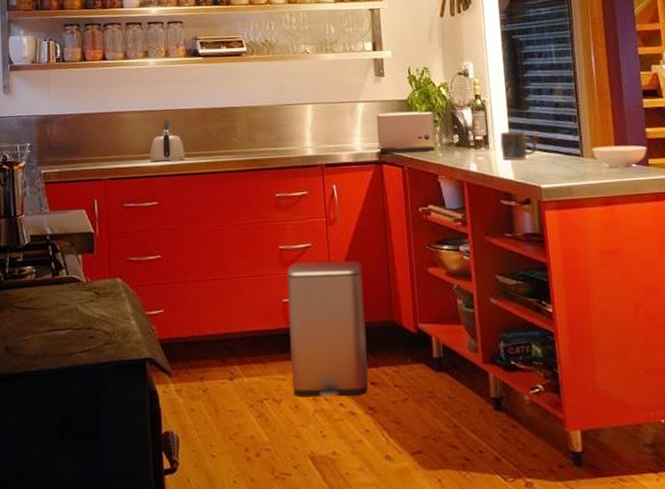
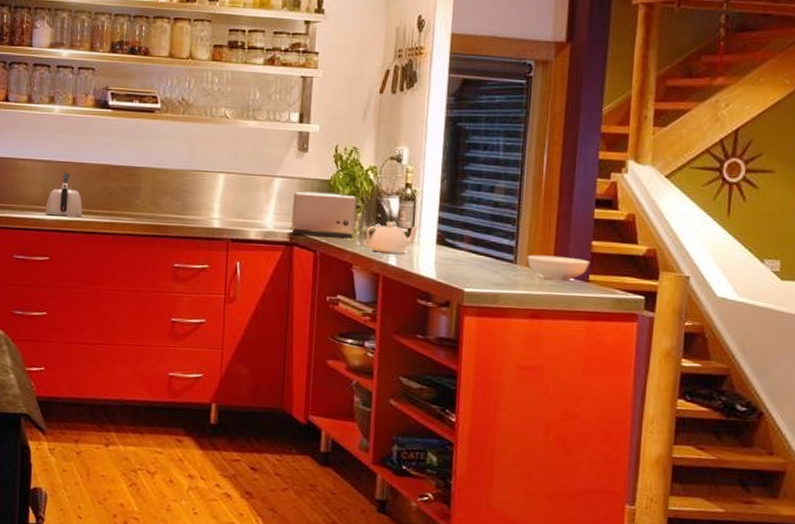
pedal bin: present [286,260,368,397] -> none [169,337,257,479]
teapot: none [444,131,494,161] -> present [362,221,421,254]
mug: present [500,131,537,160] -> none [425,227,467,259]

